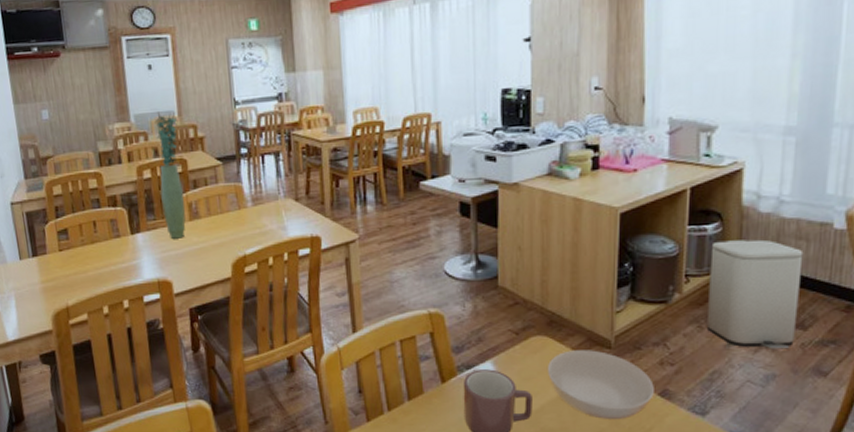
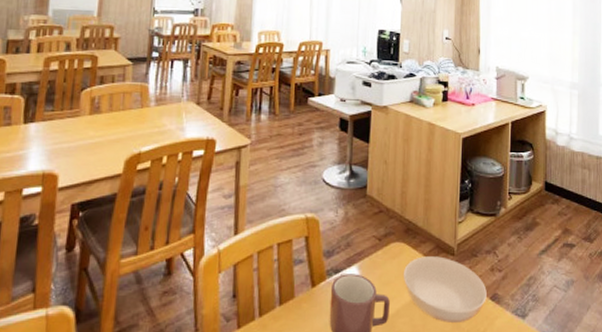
vase: present [154,112,186,239] -> none [63,10,95,131]
pedal bin: present [706,239,804,350] -> none [524,166,587,259]

